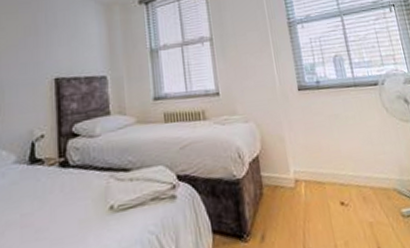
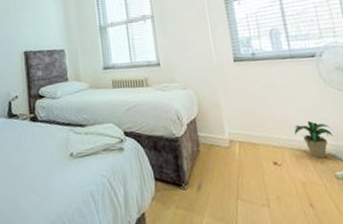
potted plant: none [360,154,399,195] -> present [294,121,334,159]

